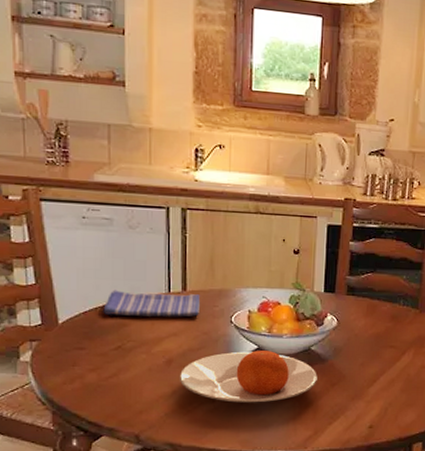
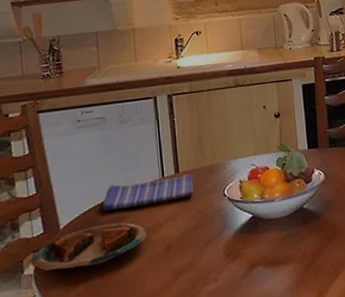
plate: none [24,327,149,365] -> present [27,222,148,272]
plate: present [179,350,317,403] -> none [180,217,314,279]

